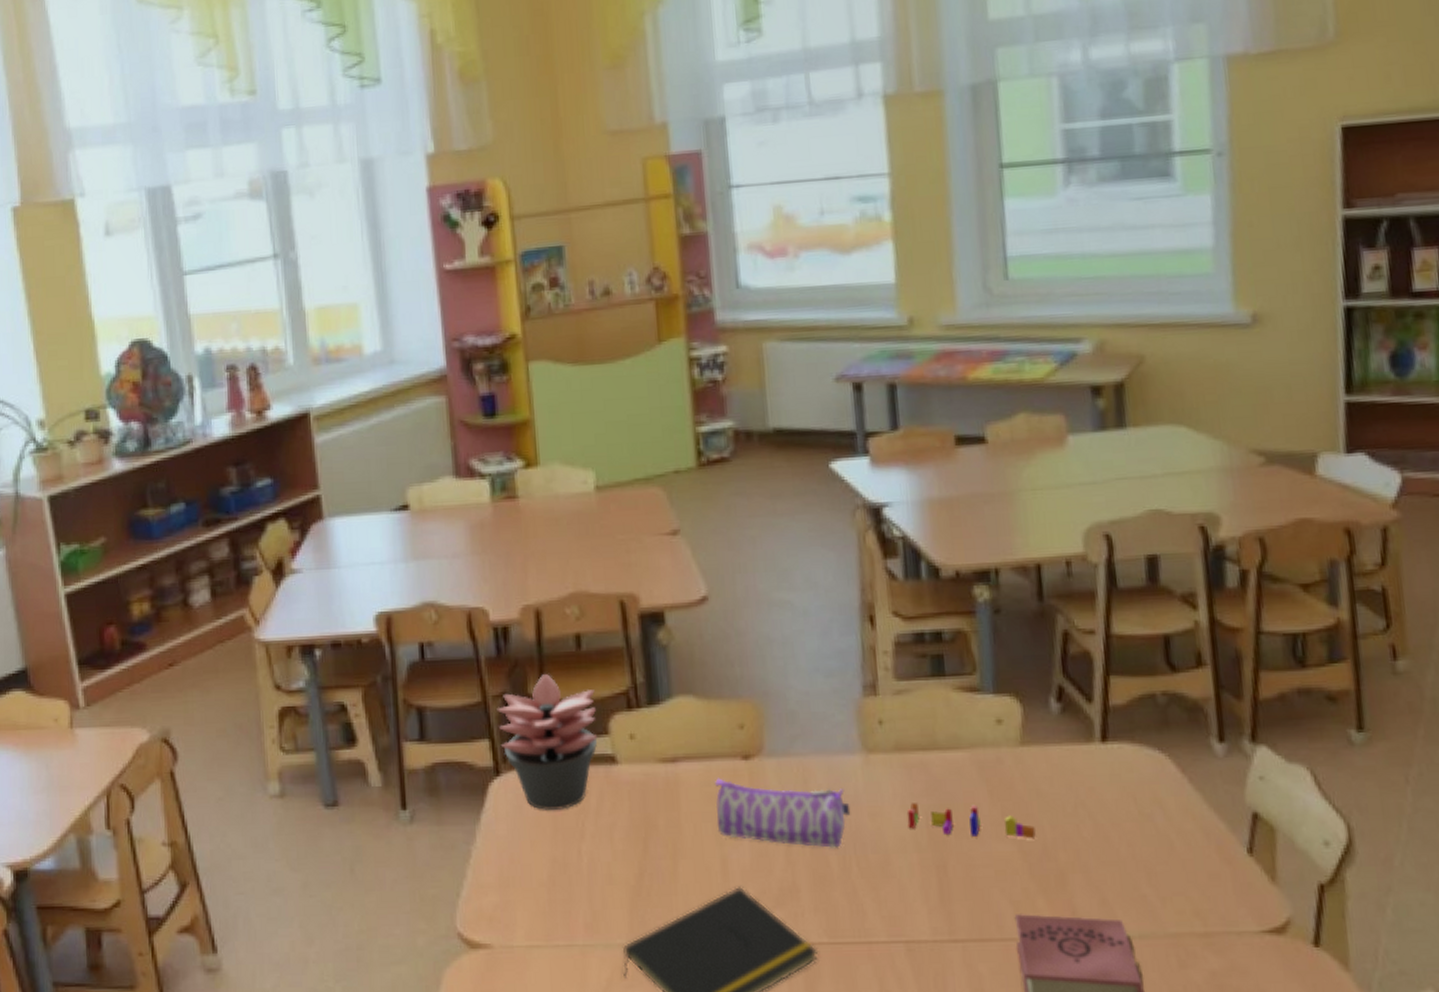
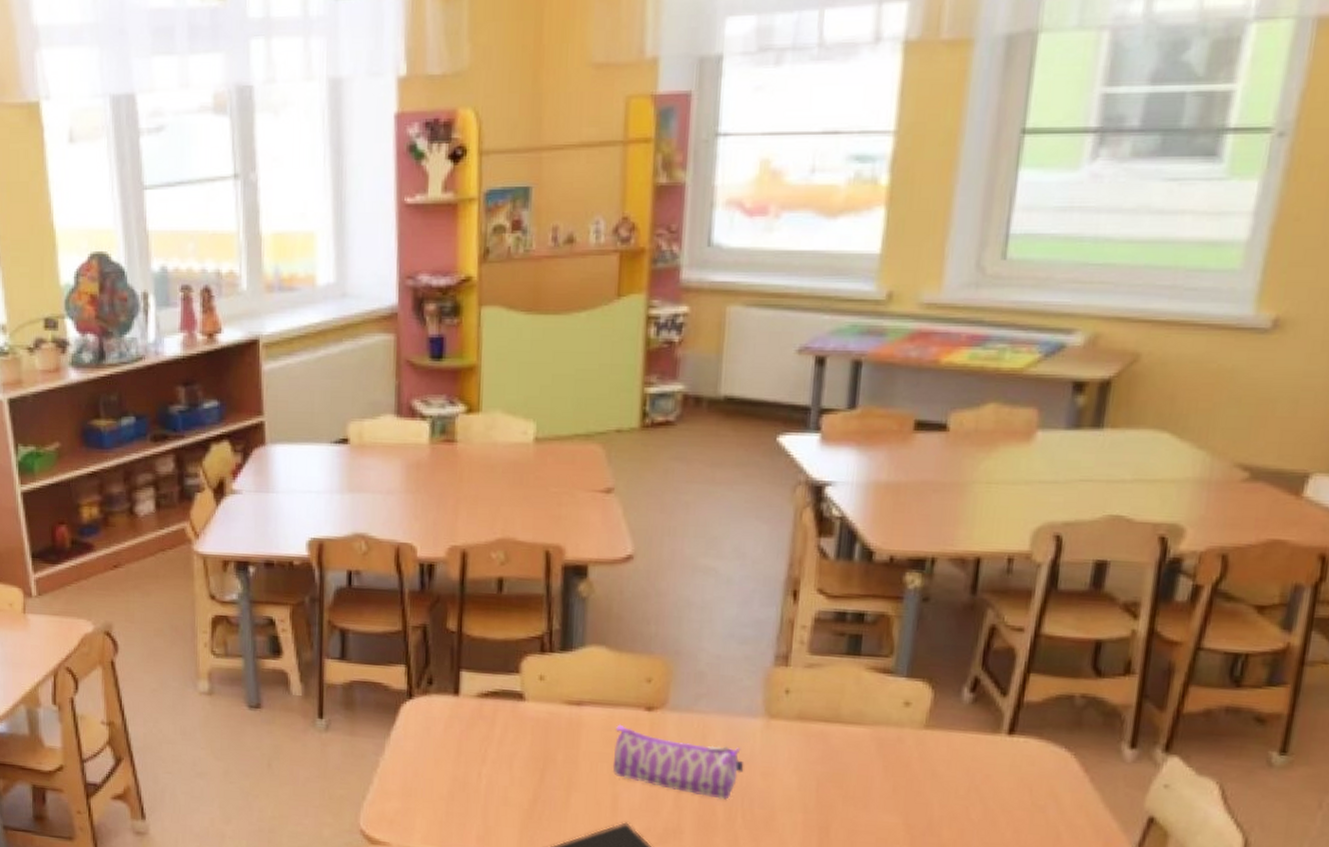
succulent plant: present [497,674,598,810] -> none [415,612,511,736]
toy blocks: present [906,803,1037,839] -> none [798,768,925,815]

